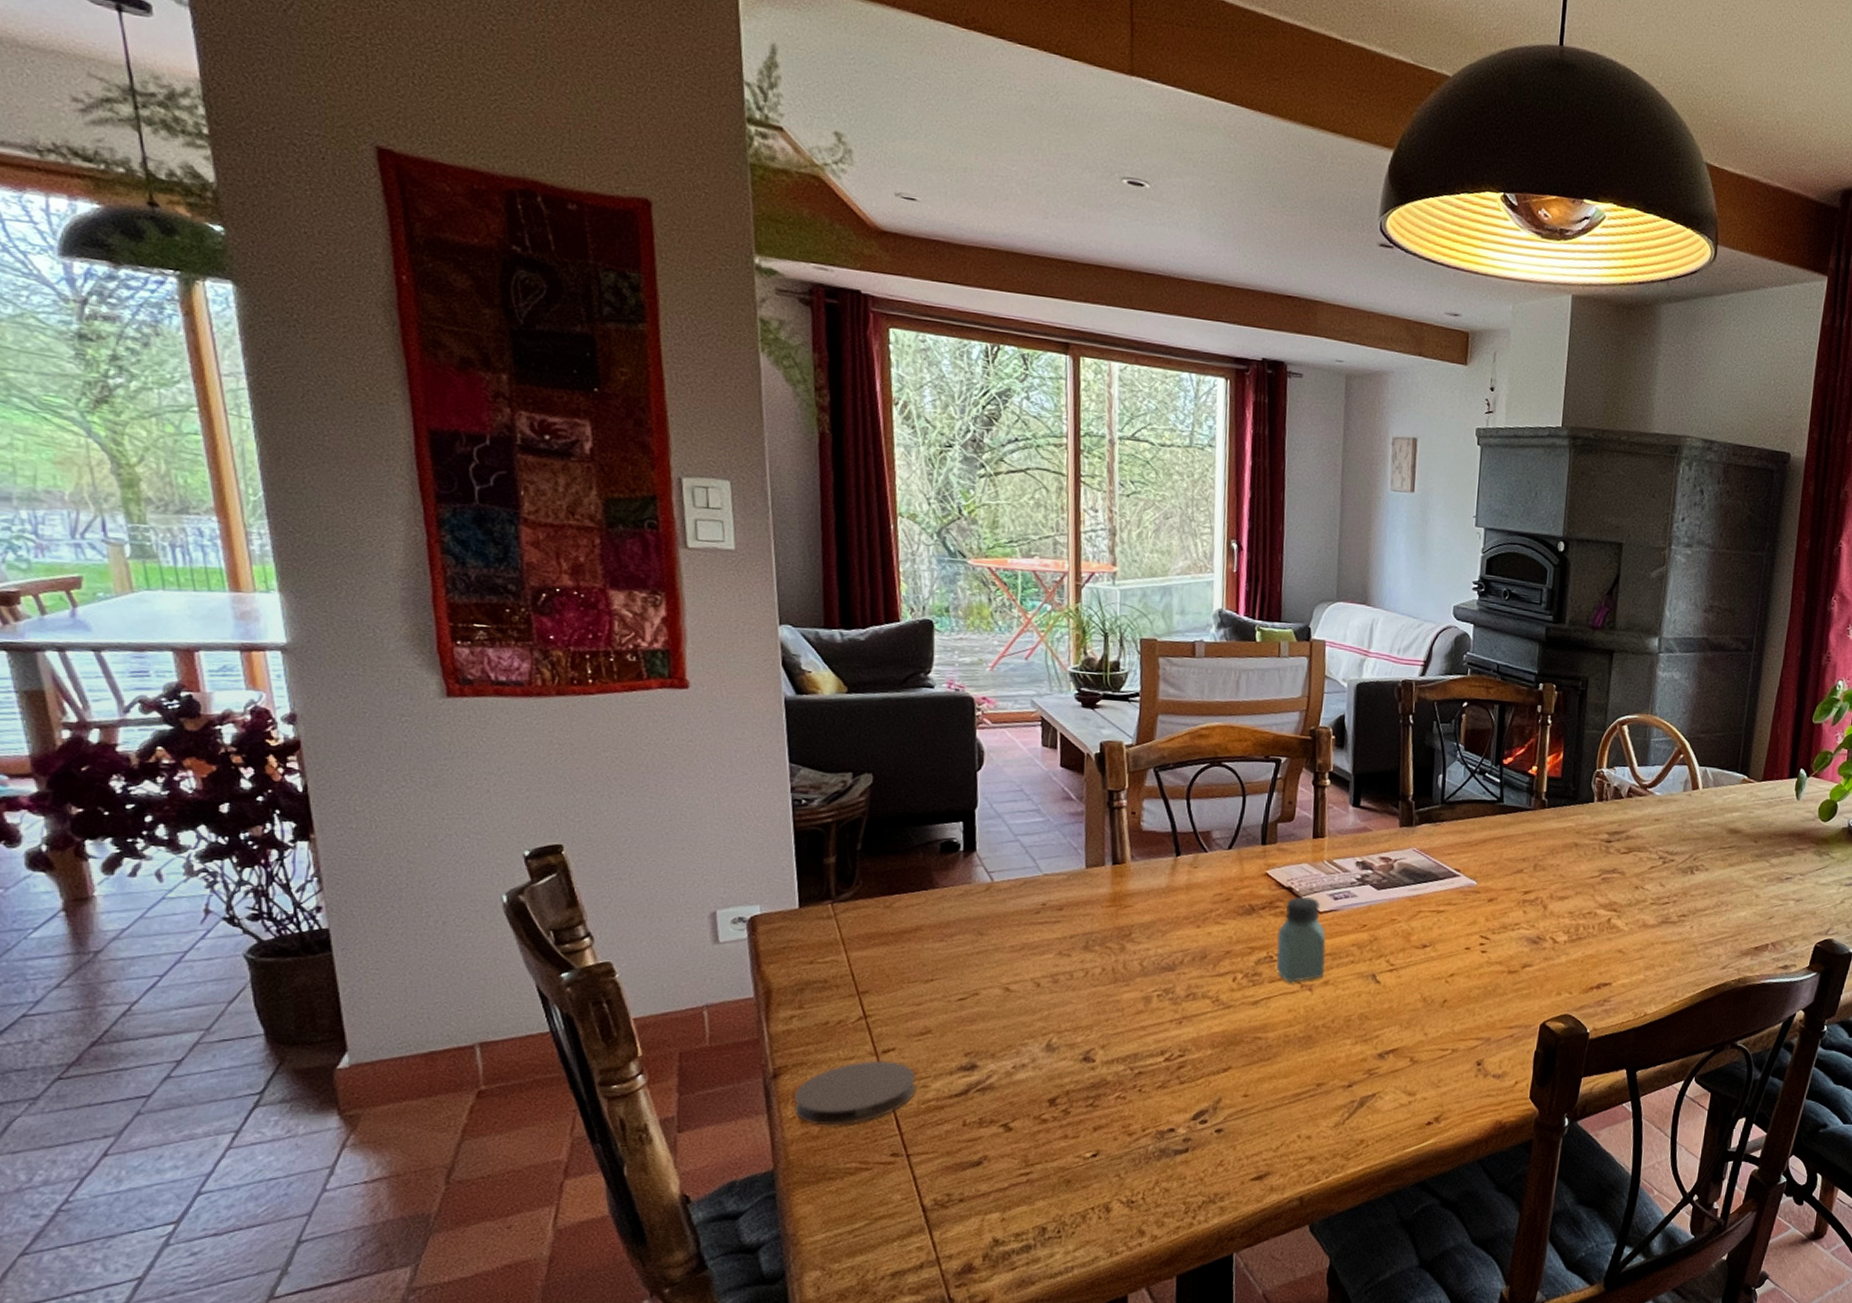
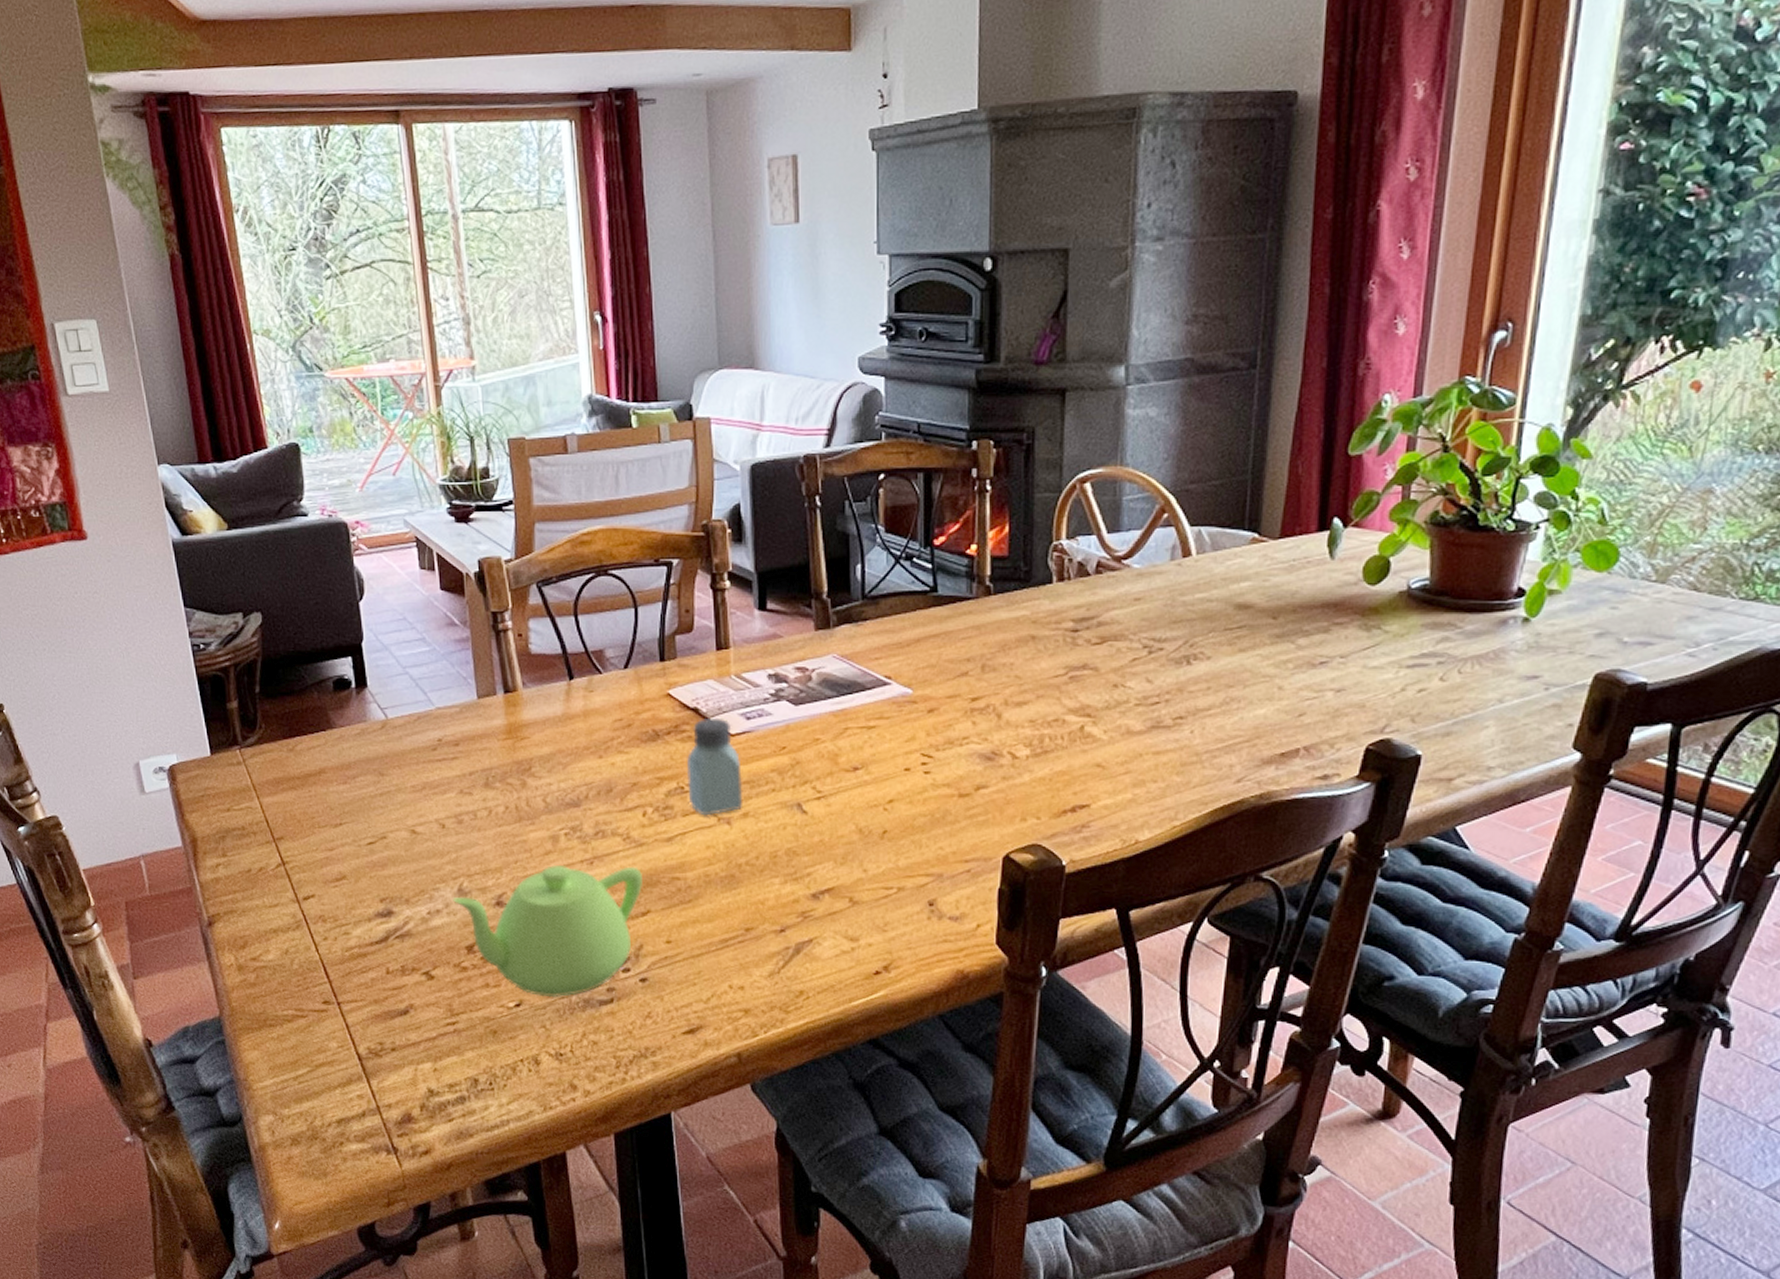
coaster: present [793,1060,916,1125] -> none [229,907,338,973]
teapot: none [1040,1024,1227,1148] -> present [453,865,642,998]

